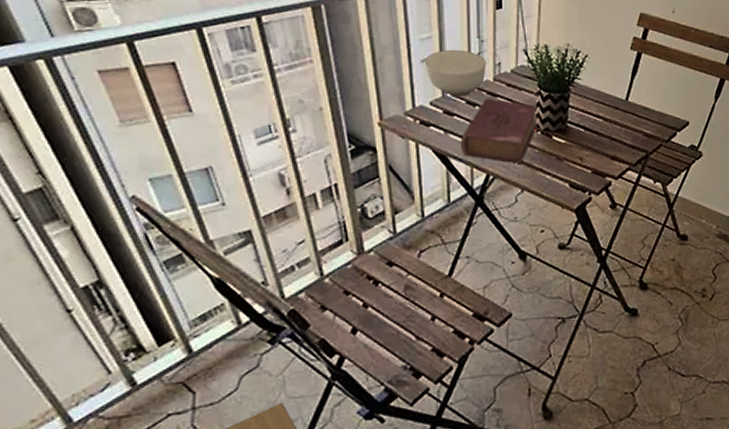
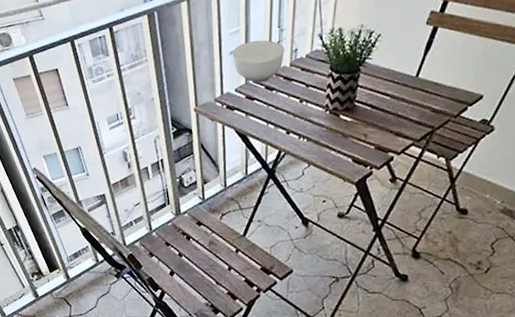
book: present [460,98,538,164] -> none [258,82,328,142]

